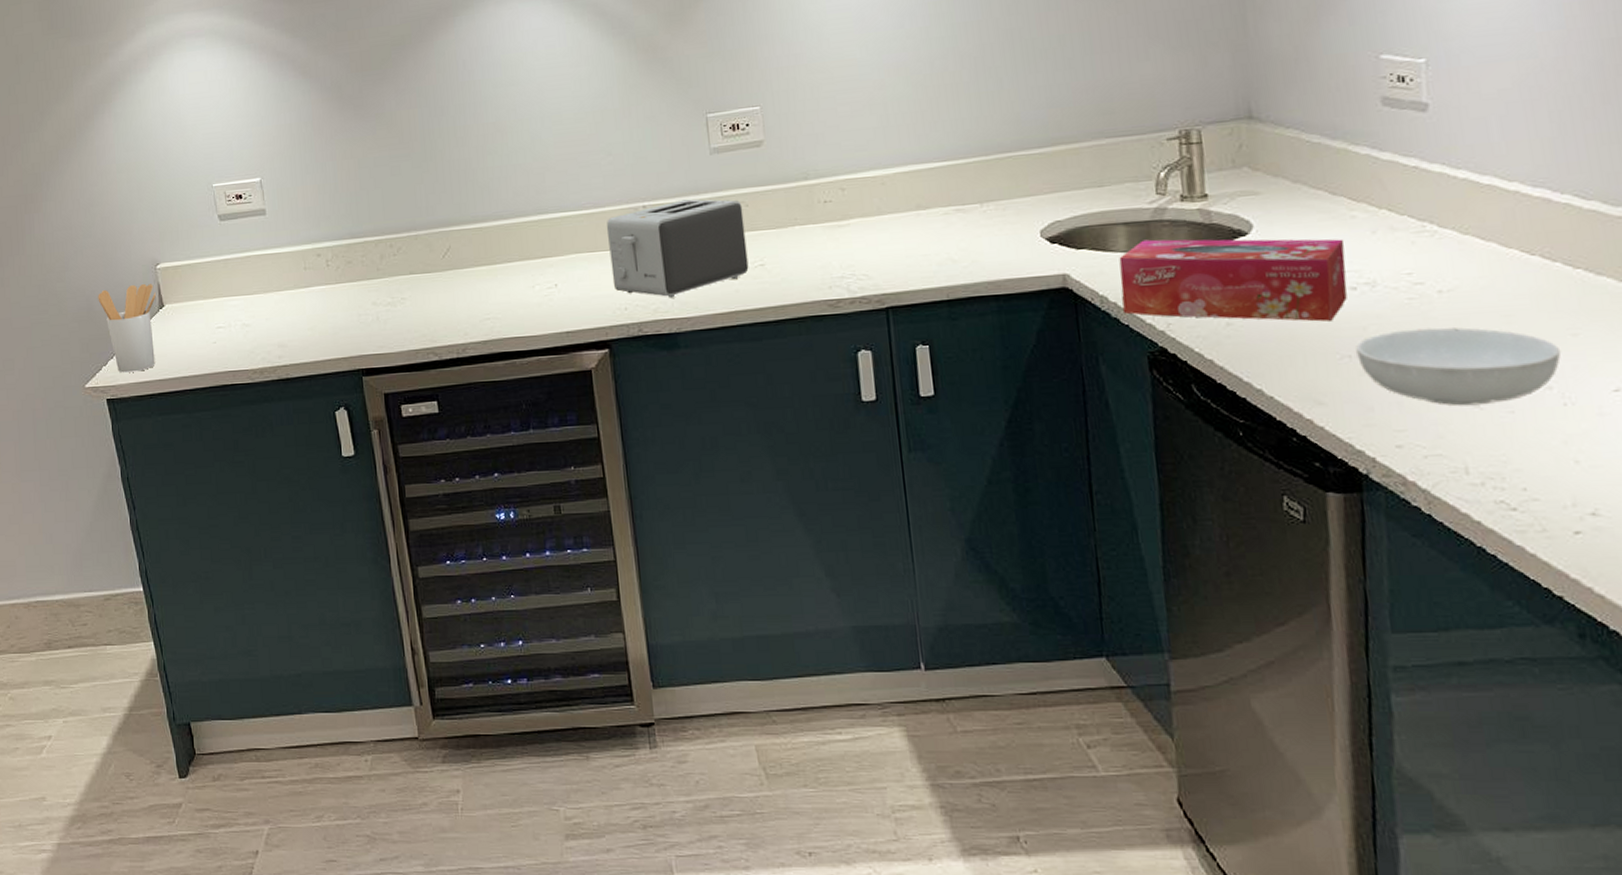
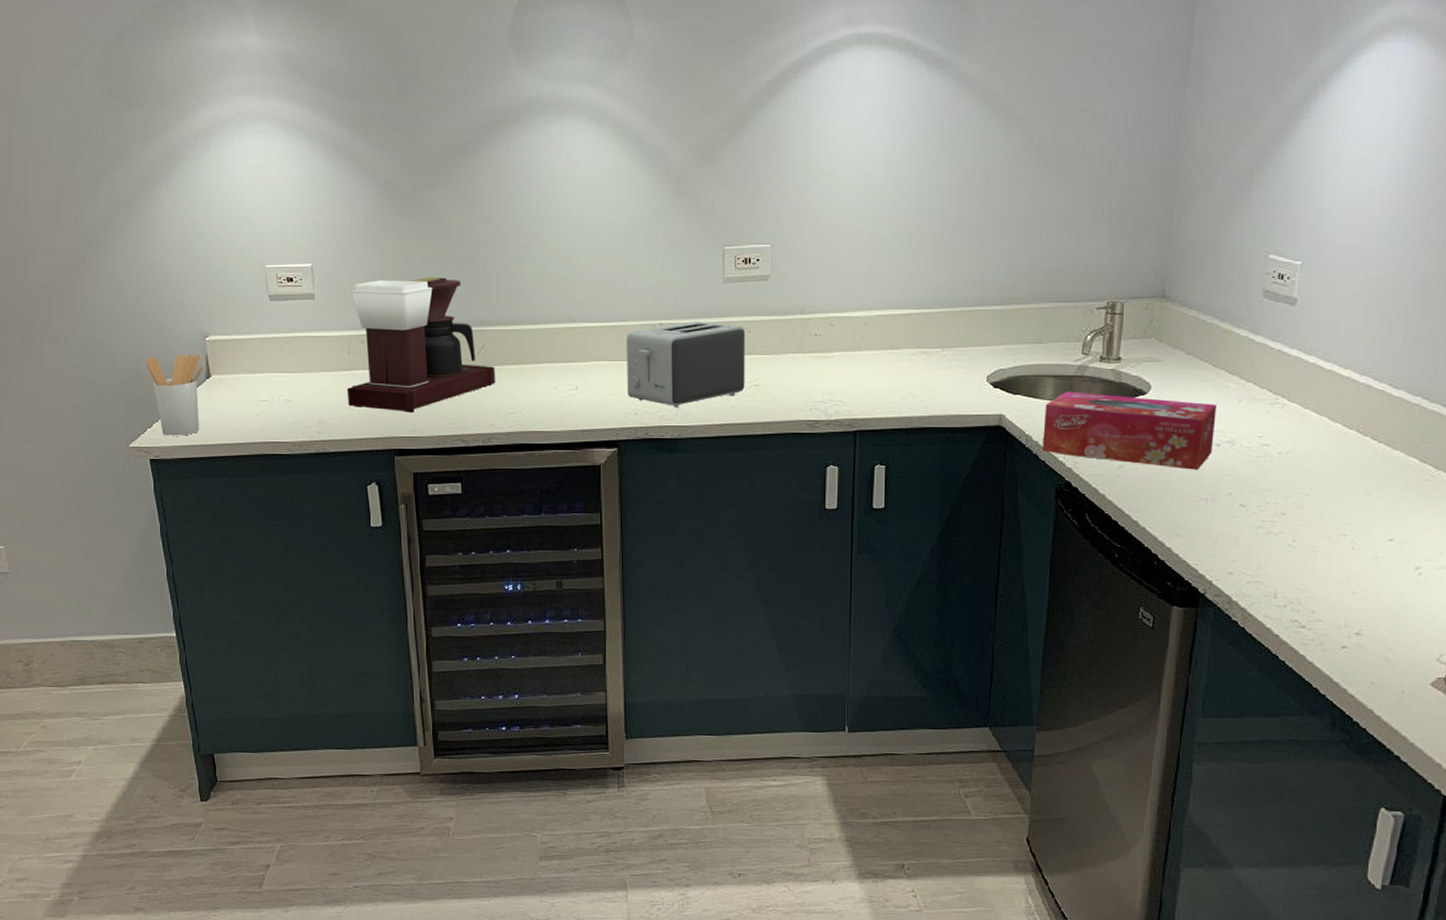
coffee maker: none [303,178,465,328] -> present [347,276,495,413]
serving bowl: present [1356,327,1562,406] -> none [1212,481,1358,545]

